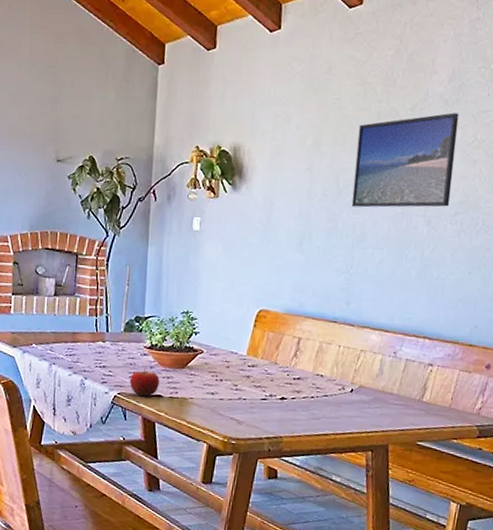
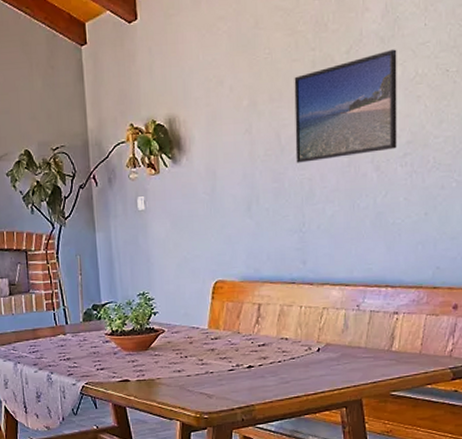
fruit: present [130,368,160,397] -> none [96,355,125,384]

